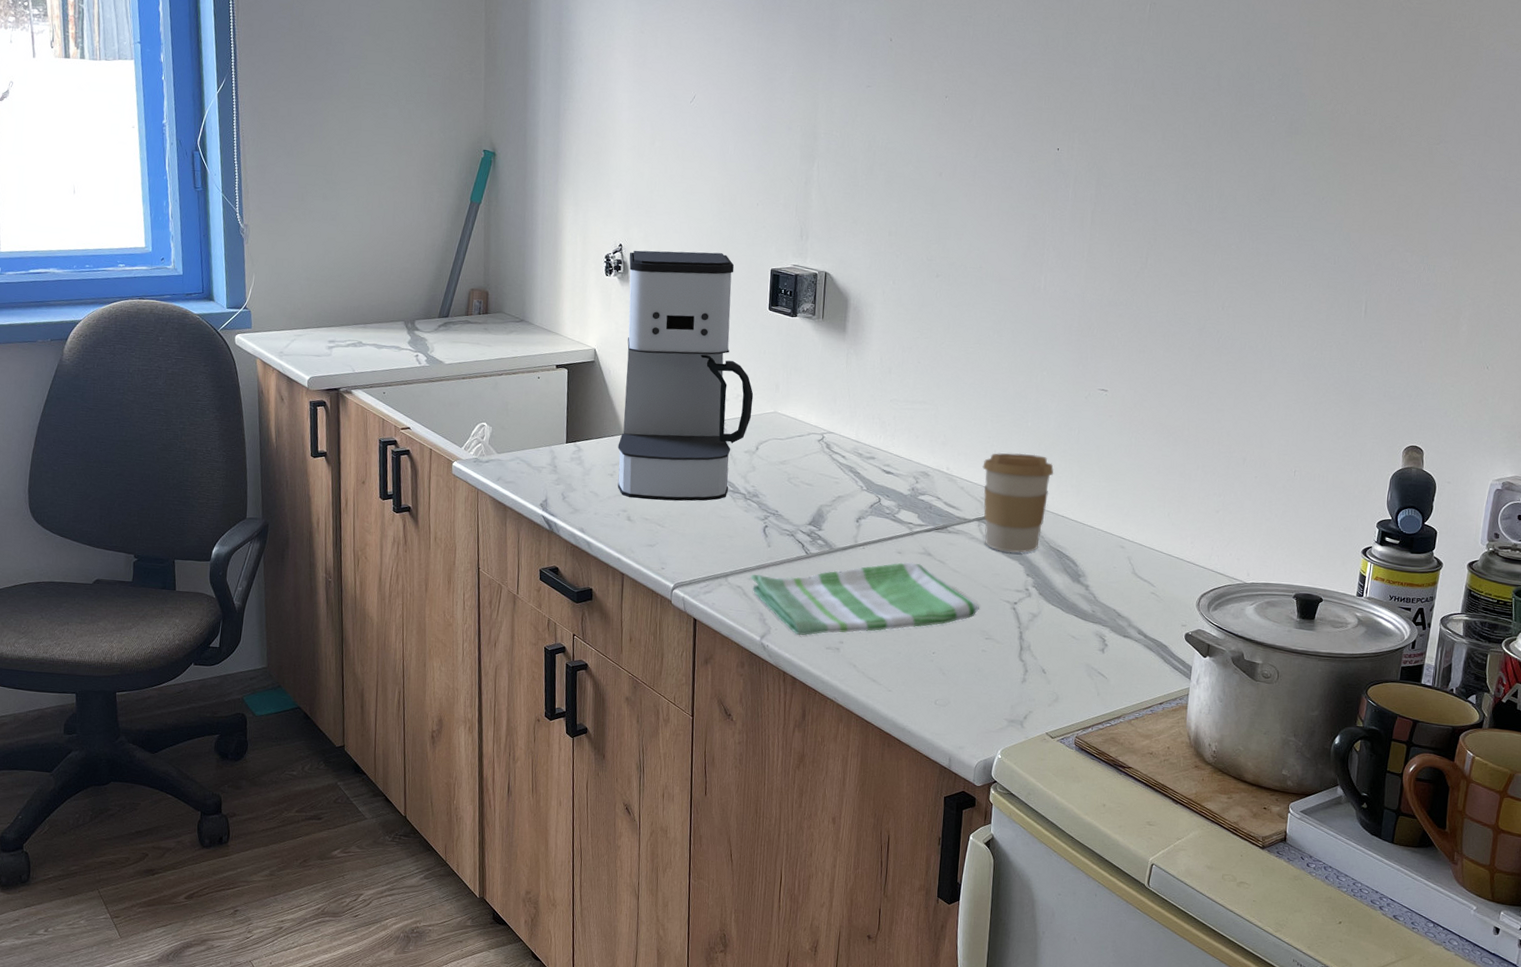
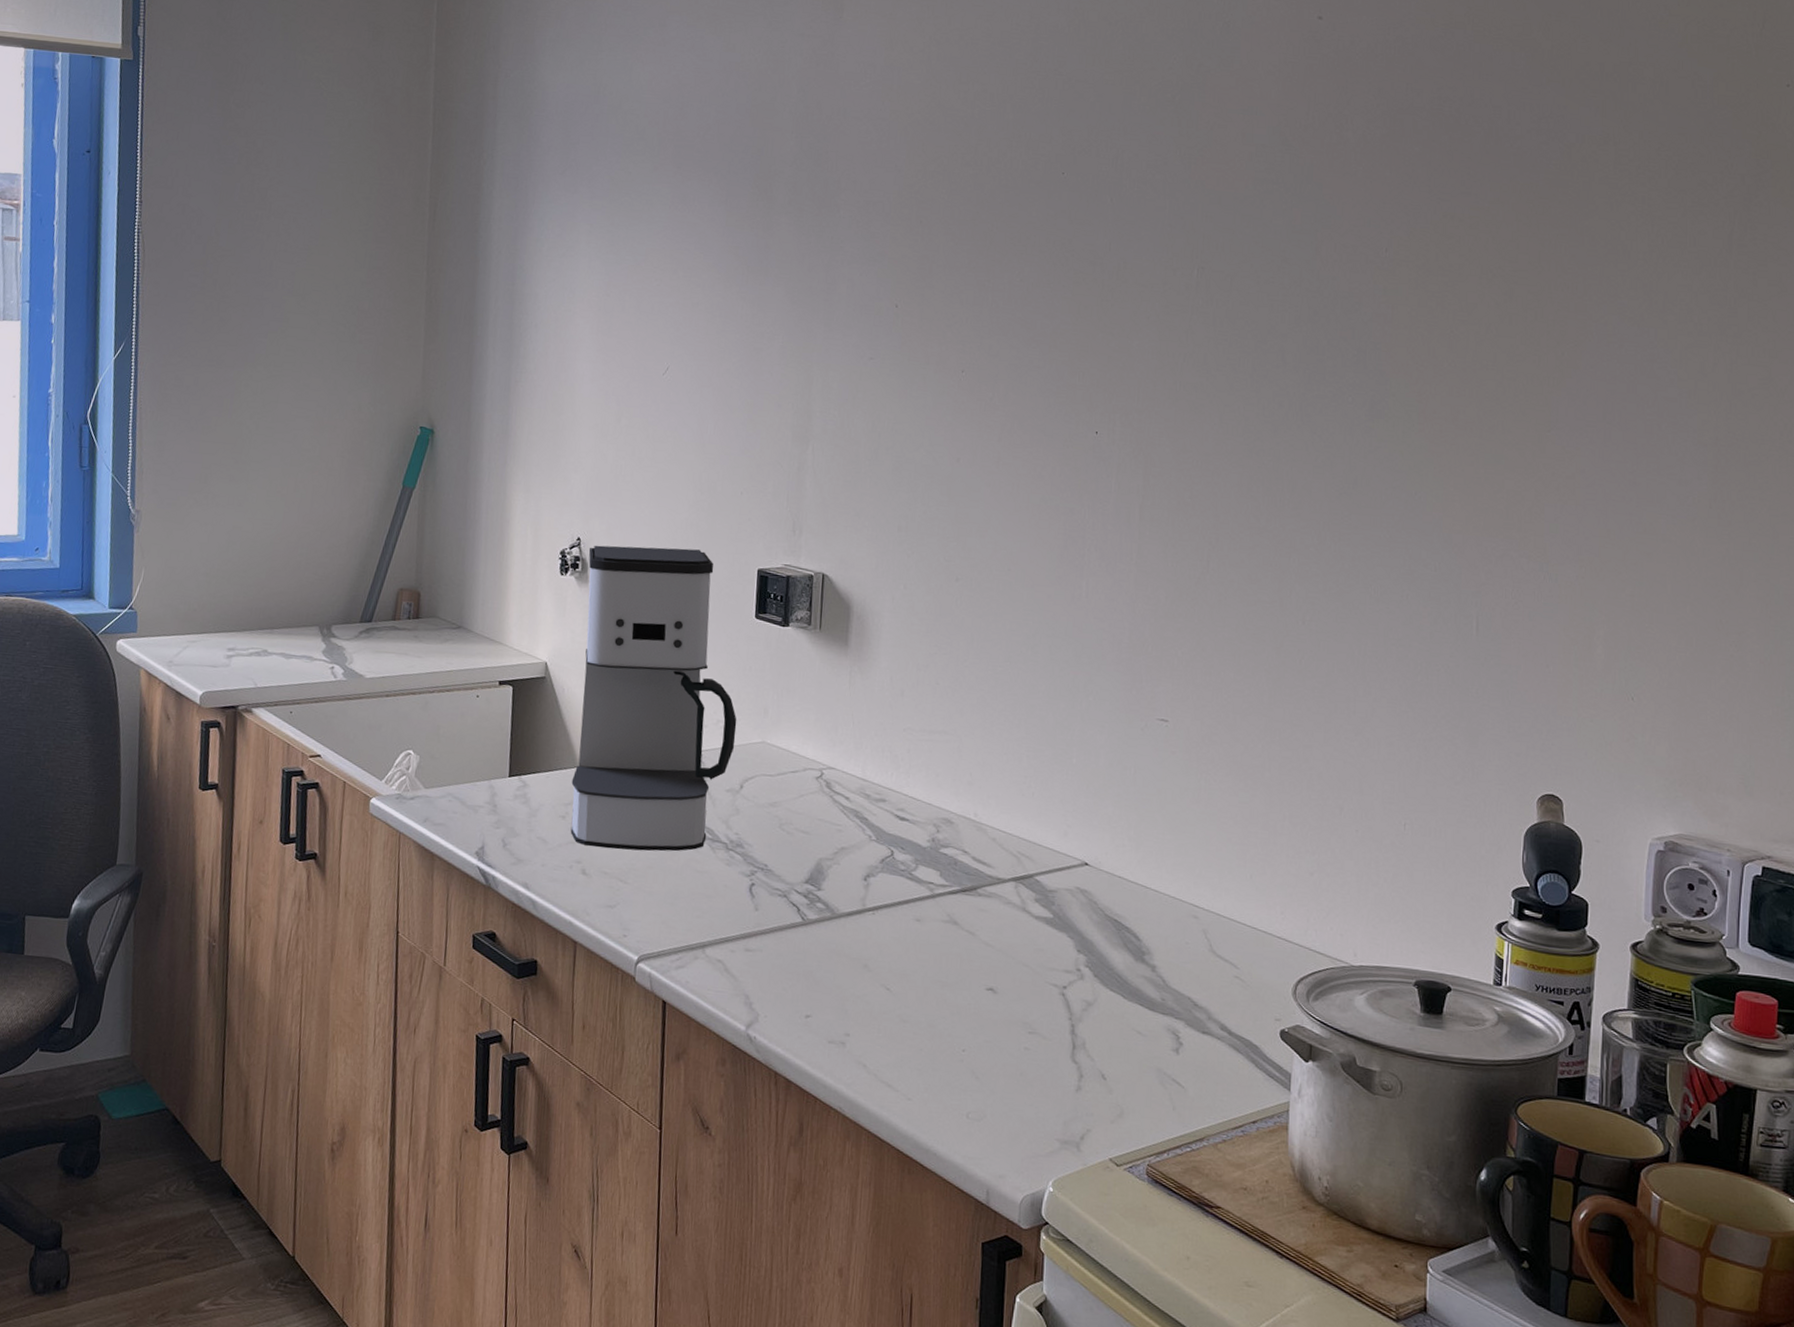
dish towel: present [750,561,979,636] -> none [733,931,1019,1025]
coffee cup: present [982,453,1054,553] -> none [1018,796,1107,923]

